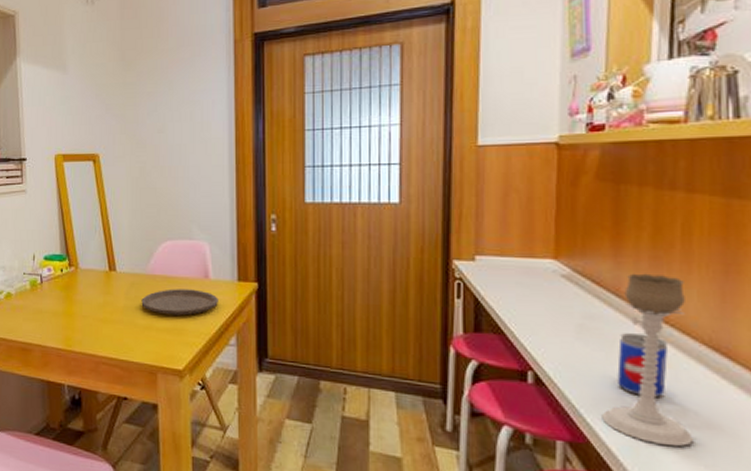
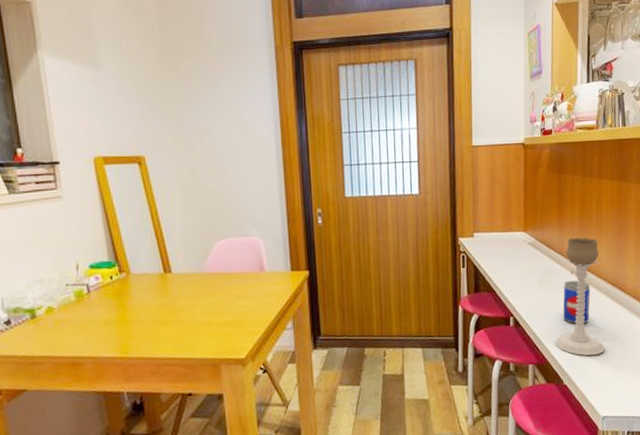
plate: present [141,289,218,316] -> none [200,282,275,309]

